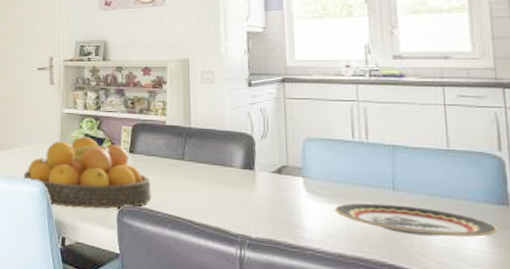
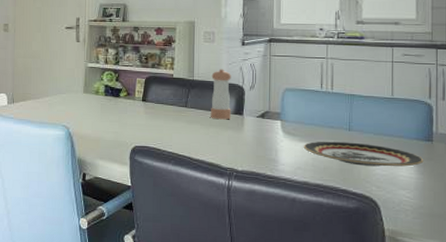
fruit bowl: present [23,136,151,209] -> none [51,87,159,149]
pepper shaker: none [212,114,239,176] -> present [211,69,231,120]

